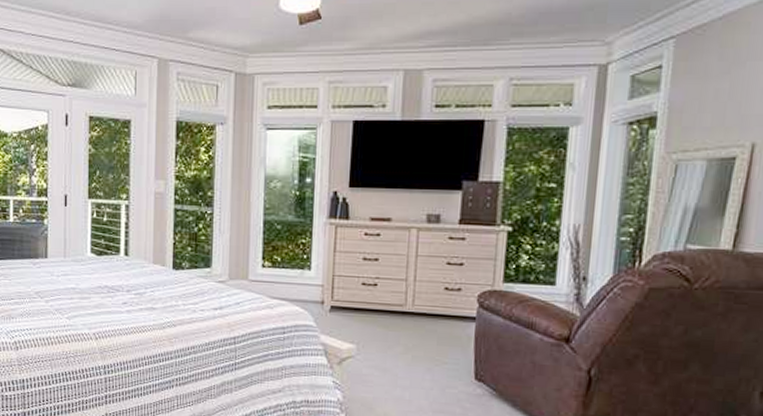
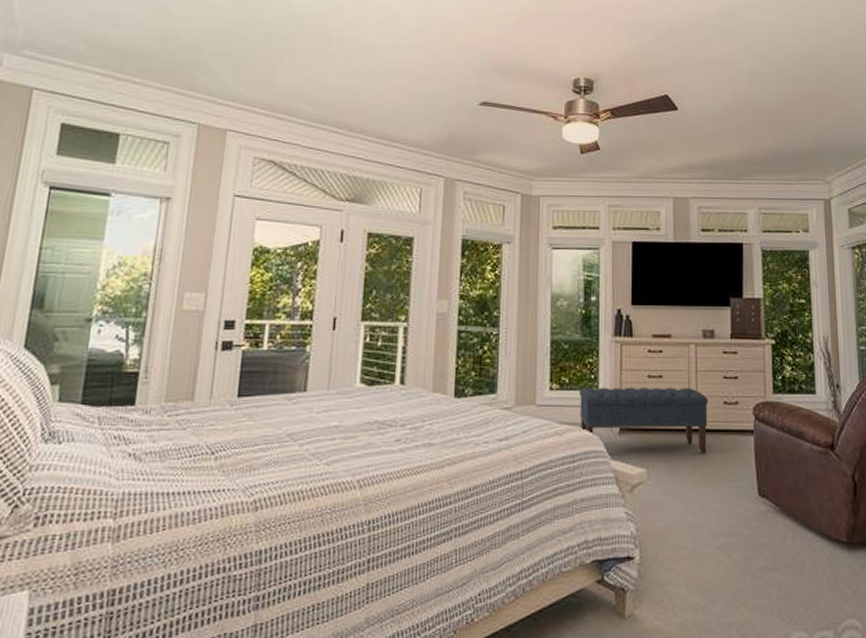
bench: none [290,266,428,336] -> present [579,387,709,454]

